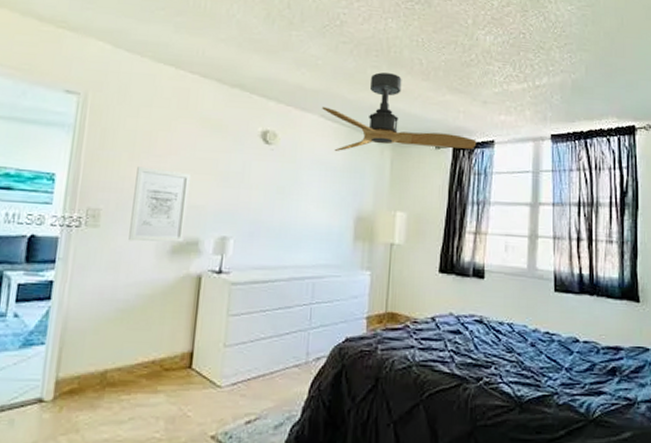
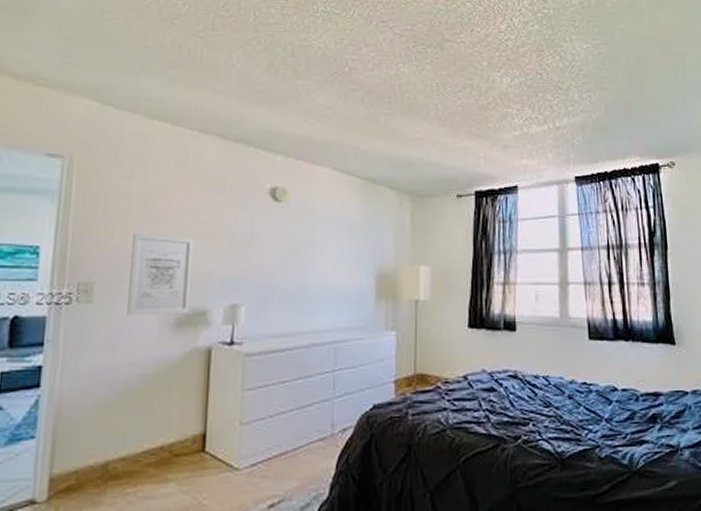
ceiling fan: present [322,72,477,151] -> none [334,120,500,205]

